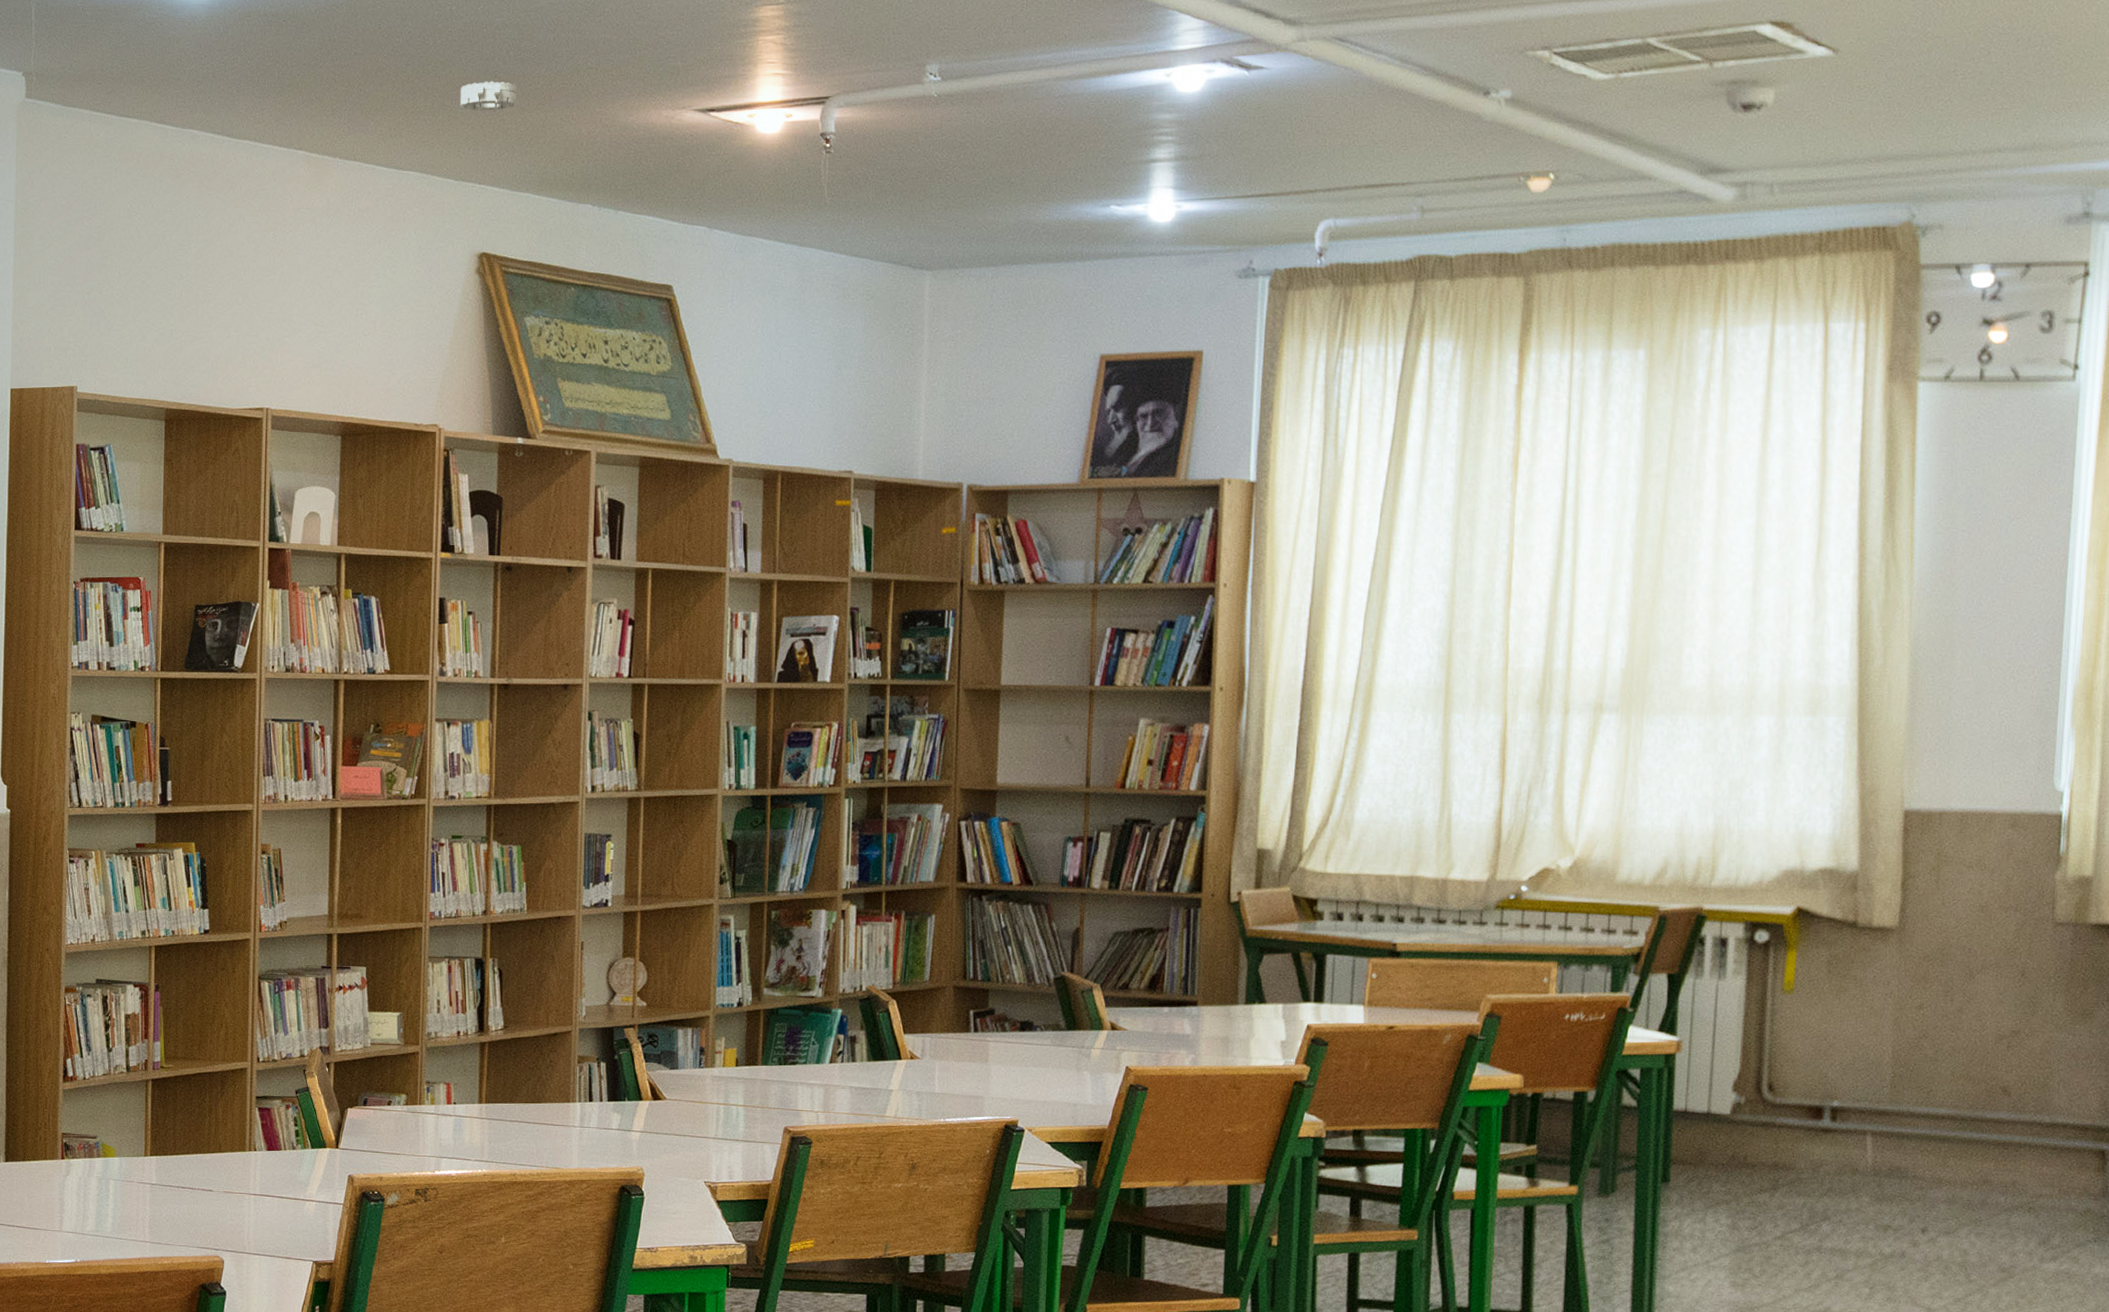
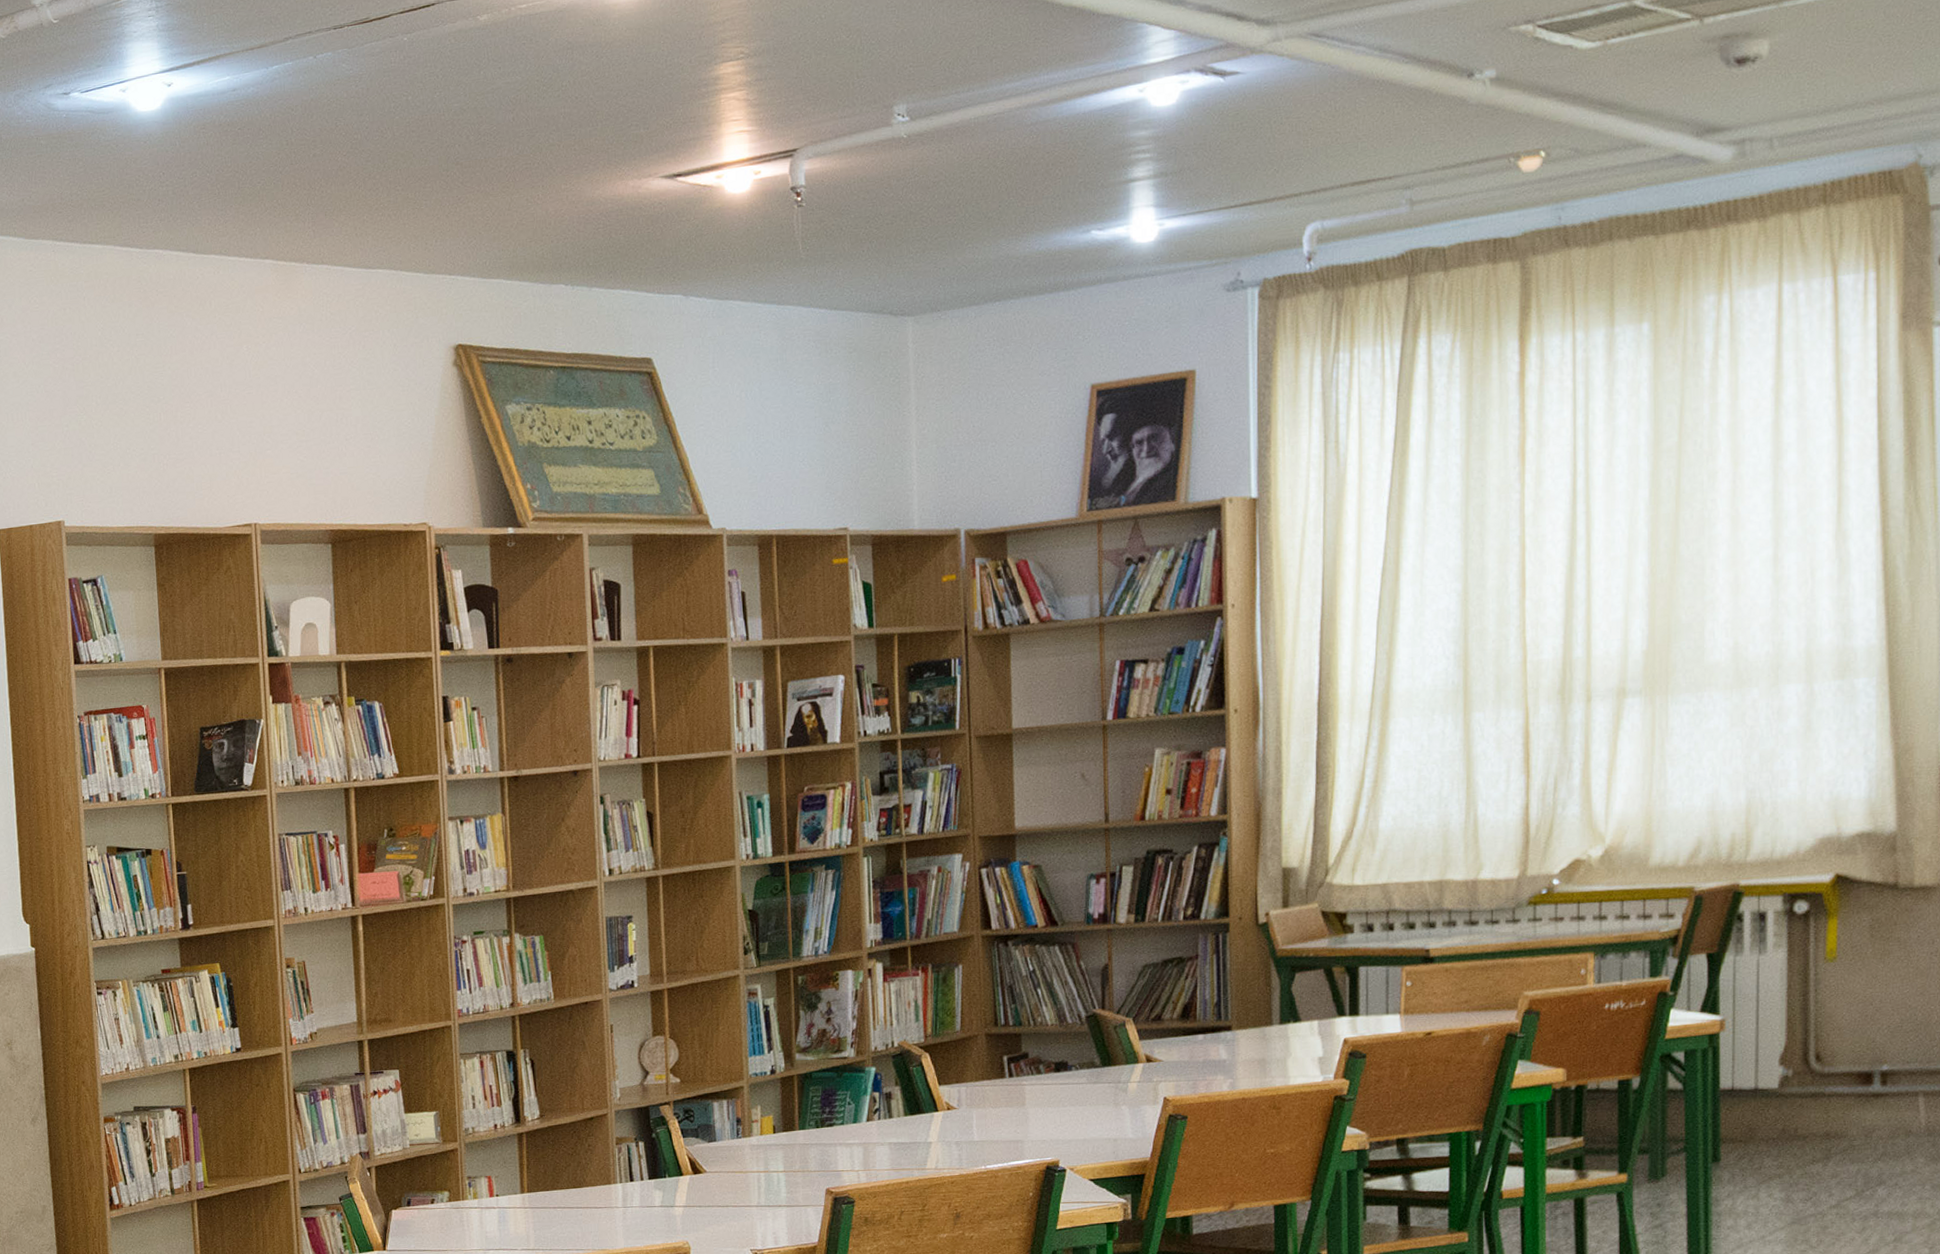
smoke detector: present [459,81,517,111] -> none [422,168,480,201]

